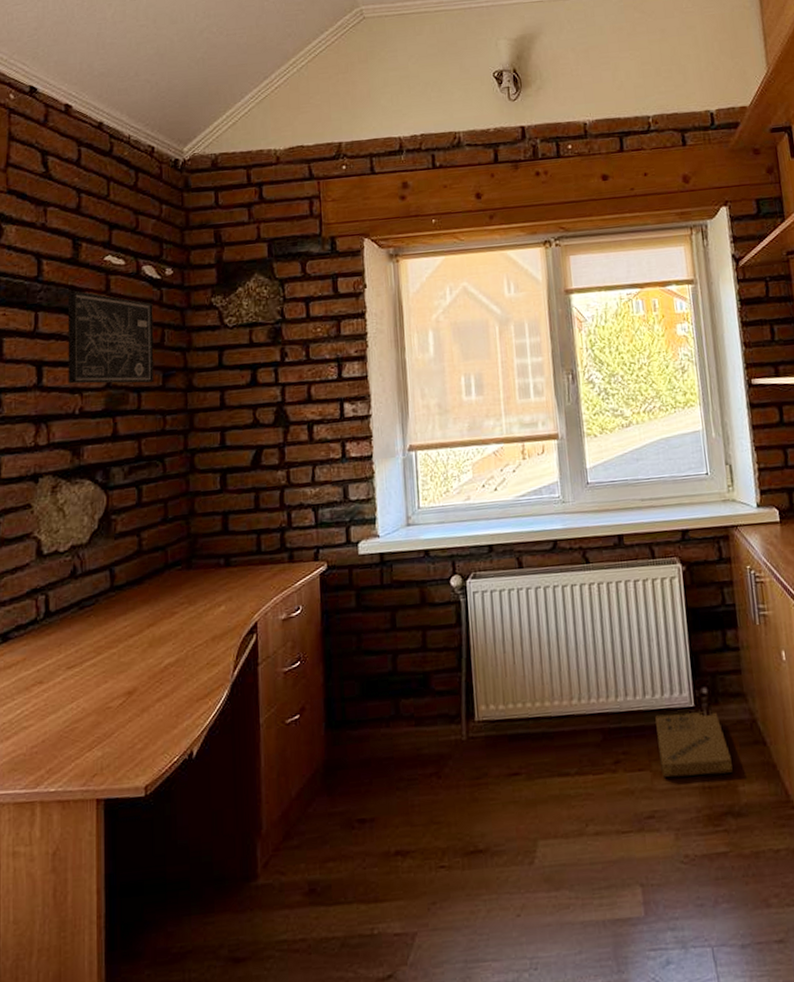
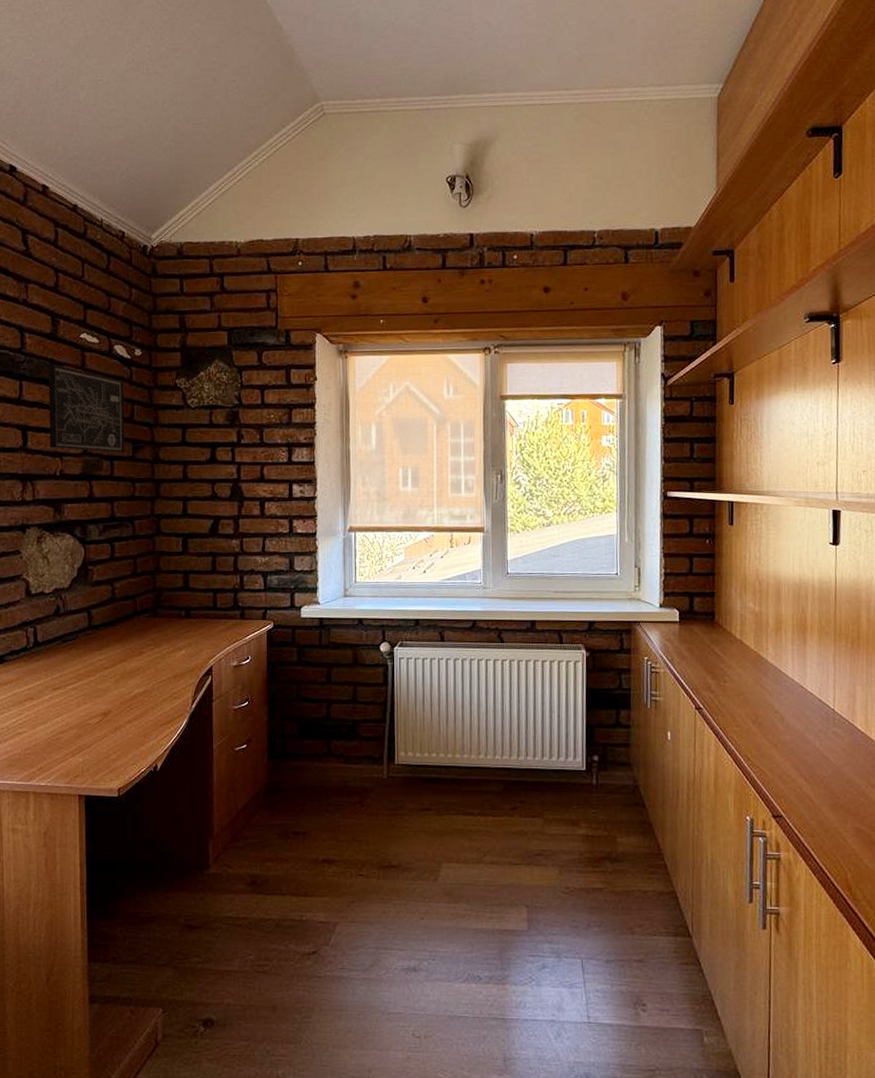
cardboard box: present [655,711,733,778] -> none [551,774,614,826]

